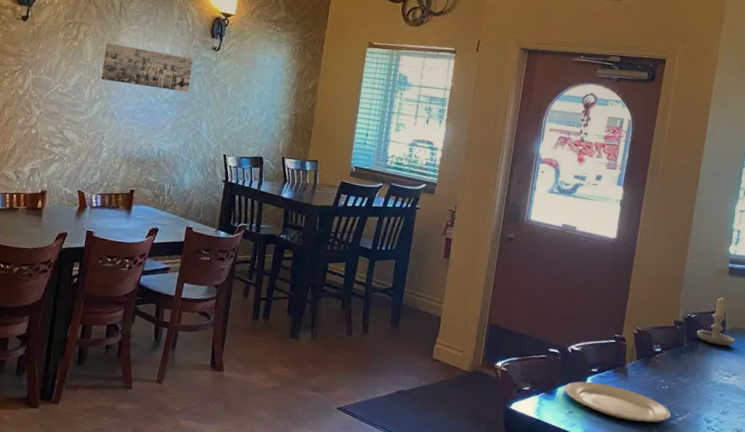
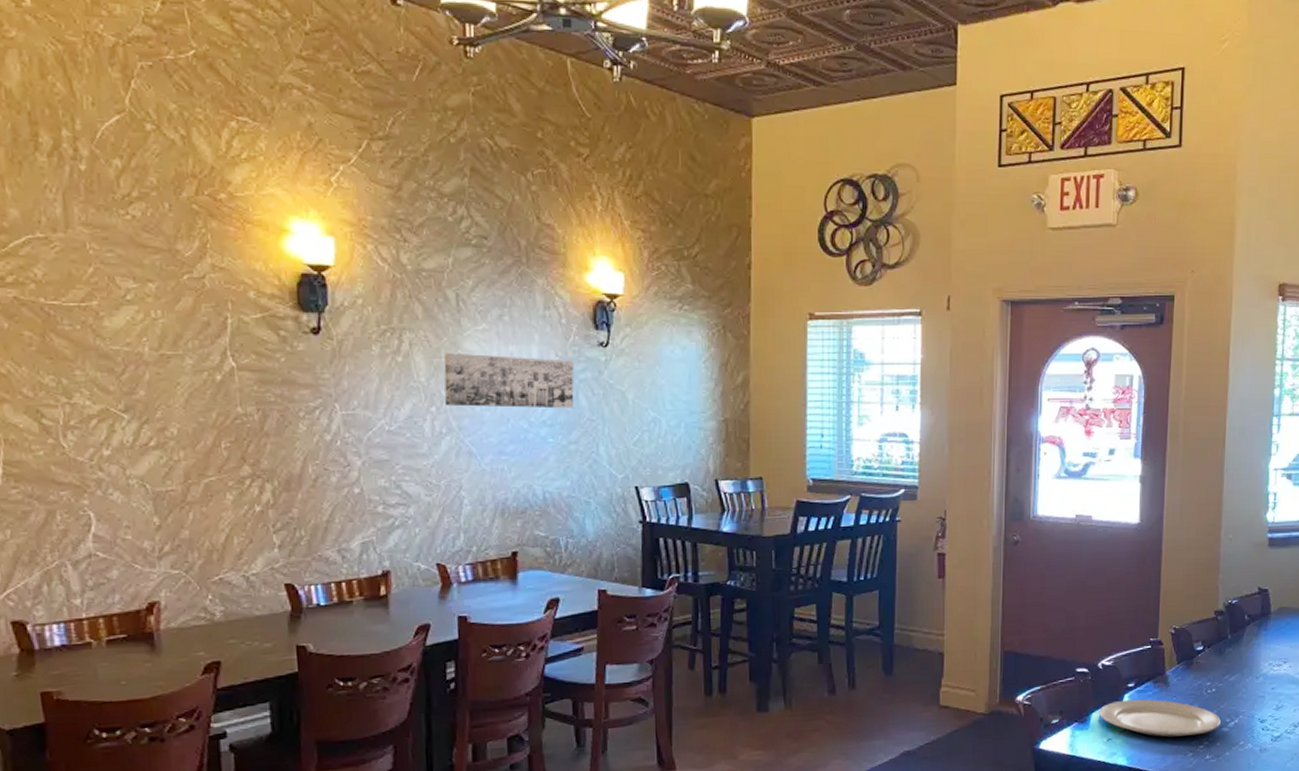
candle: present [696,296,735,346] -> none [1240,574,1282,631]

